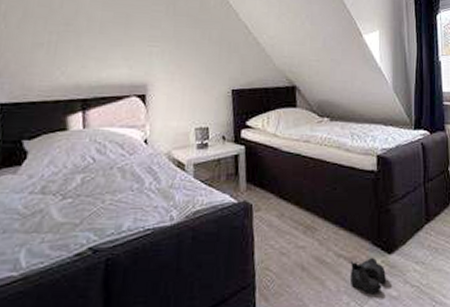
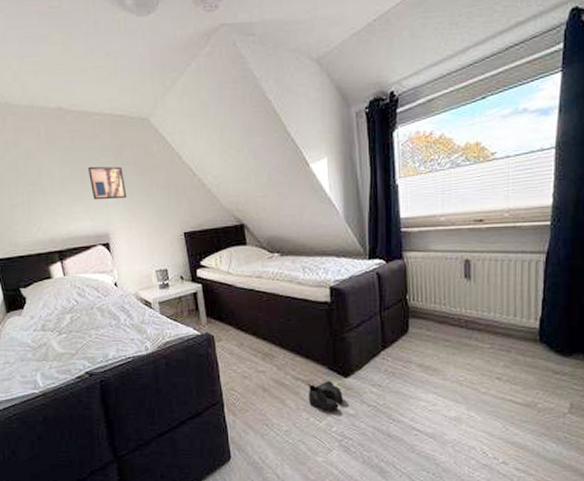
wall art: none [134,12,175,50] -> present [88,166,127,200]

